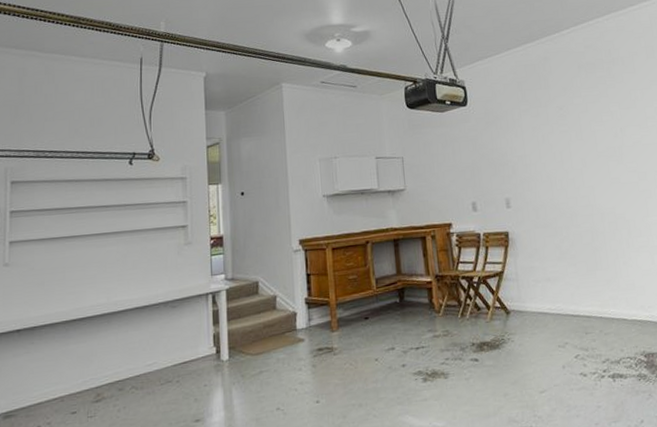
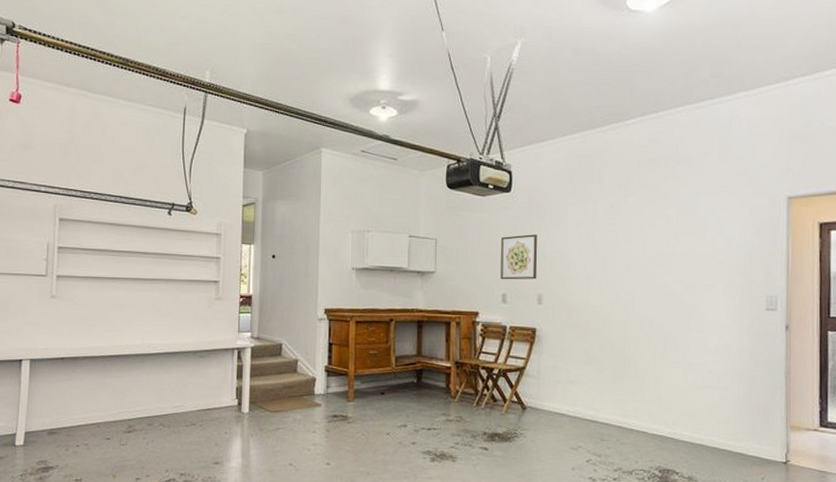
wall art: none [464,142,503,189] -> present [500,234,538,280]

